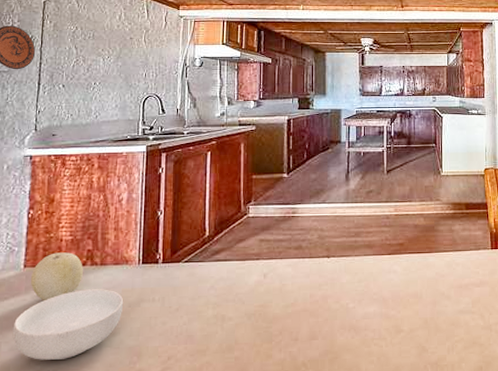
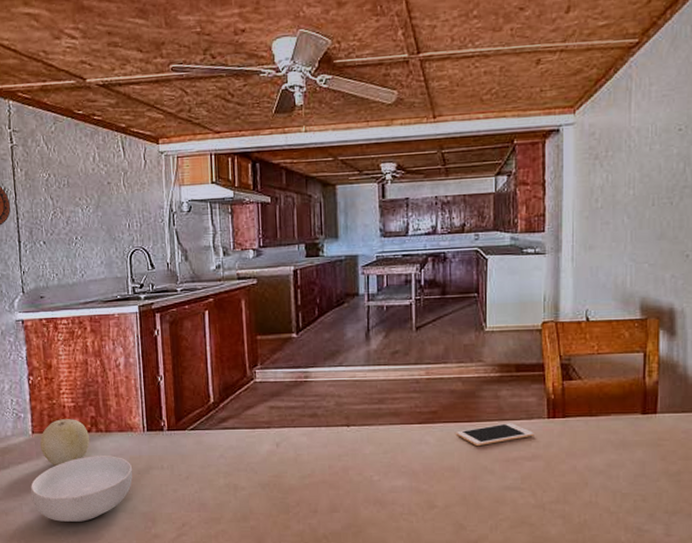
cell phone: none [419,253,481,275] -> present [455,423,534,447]

